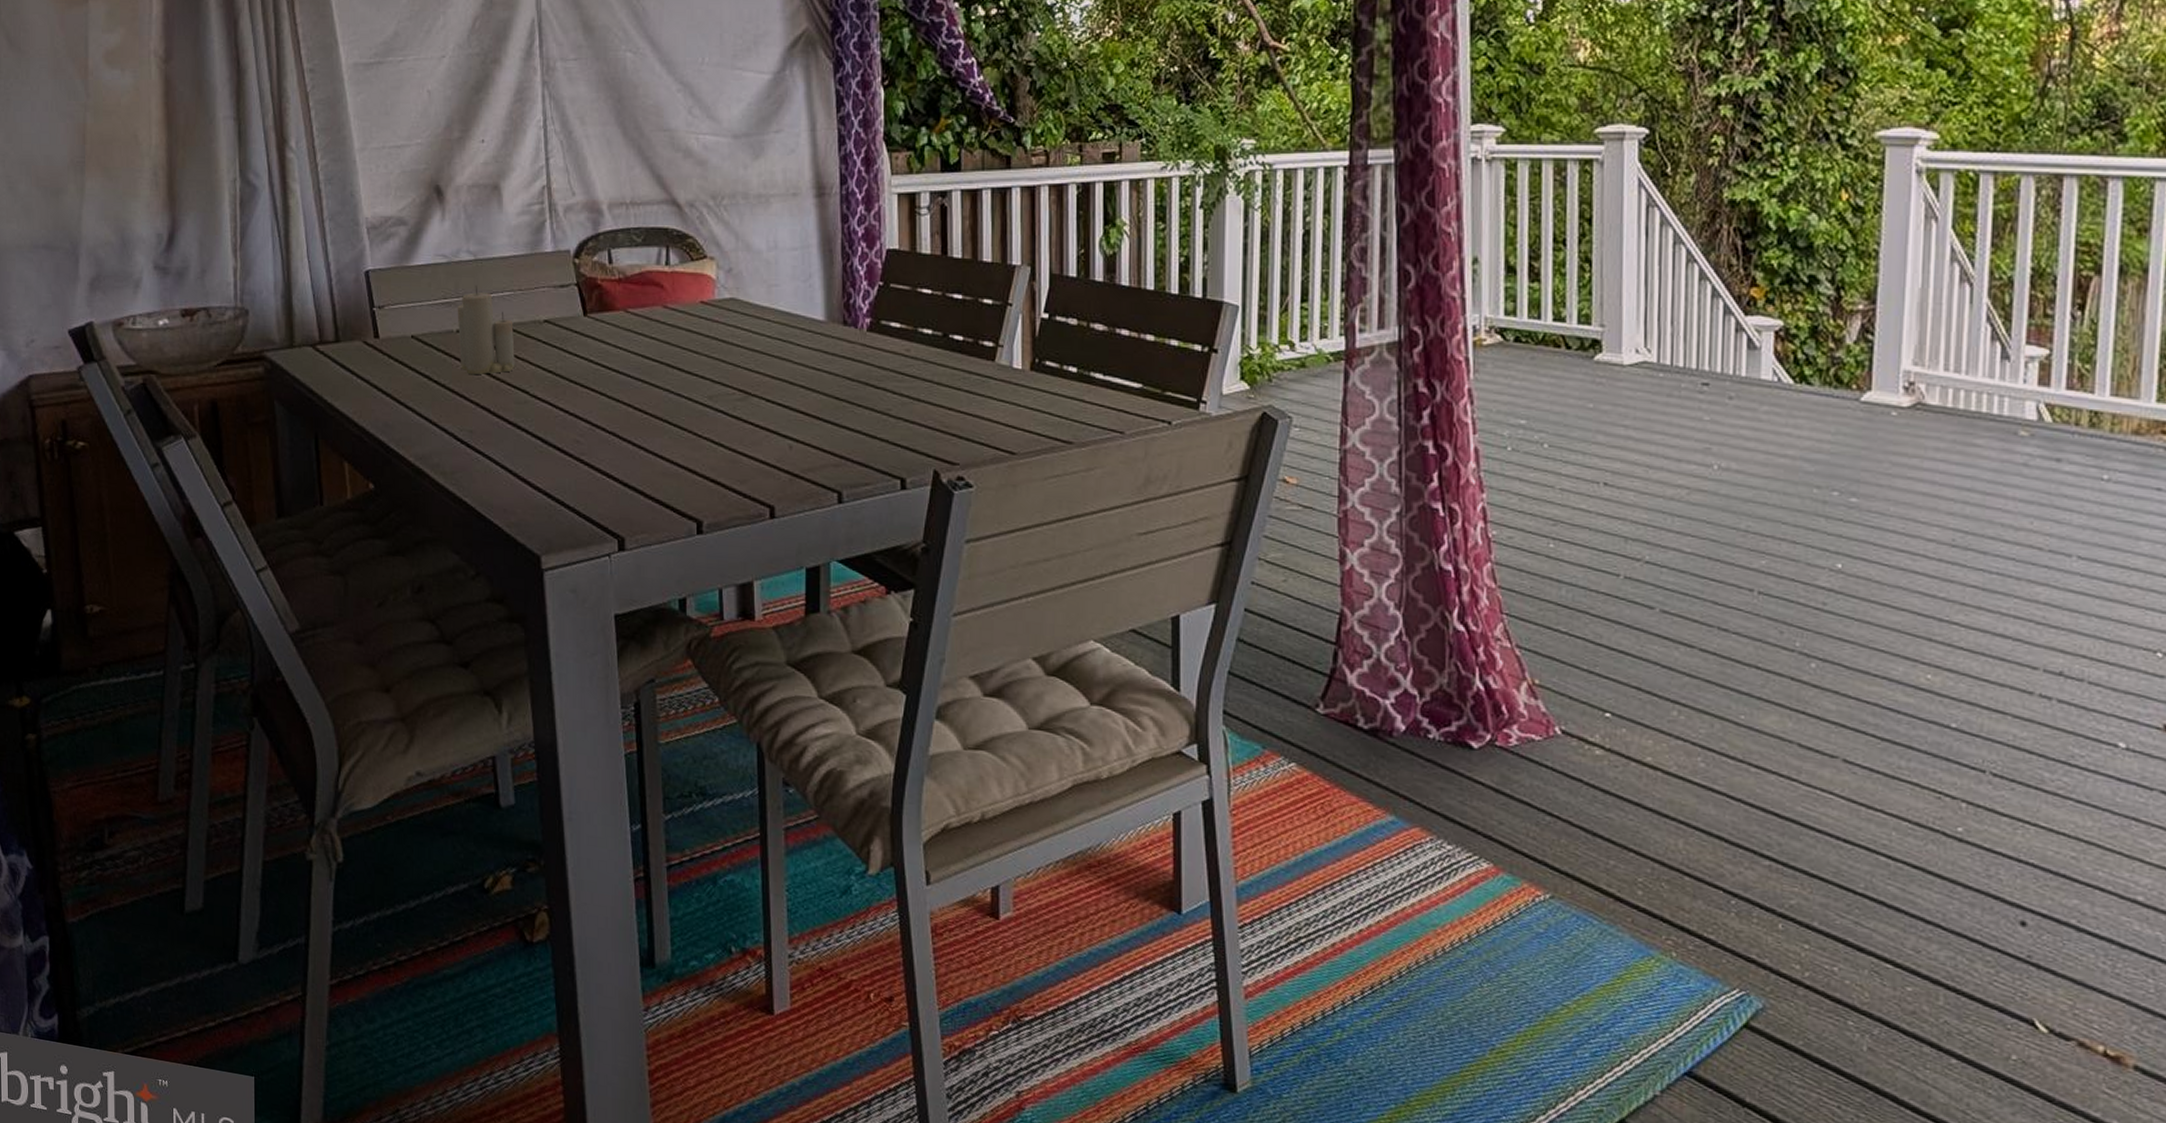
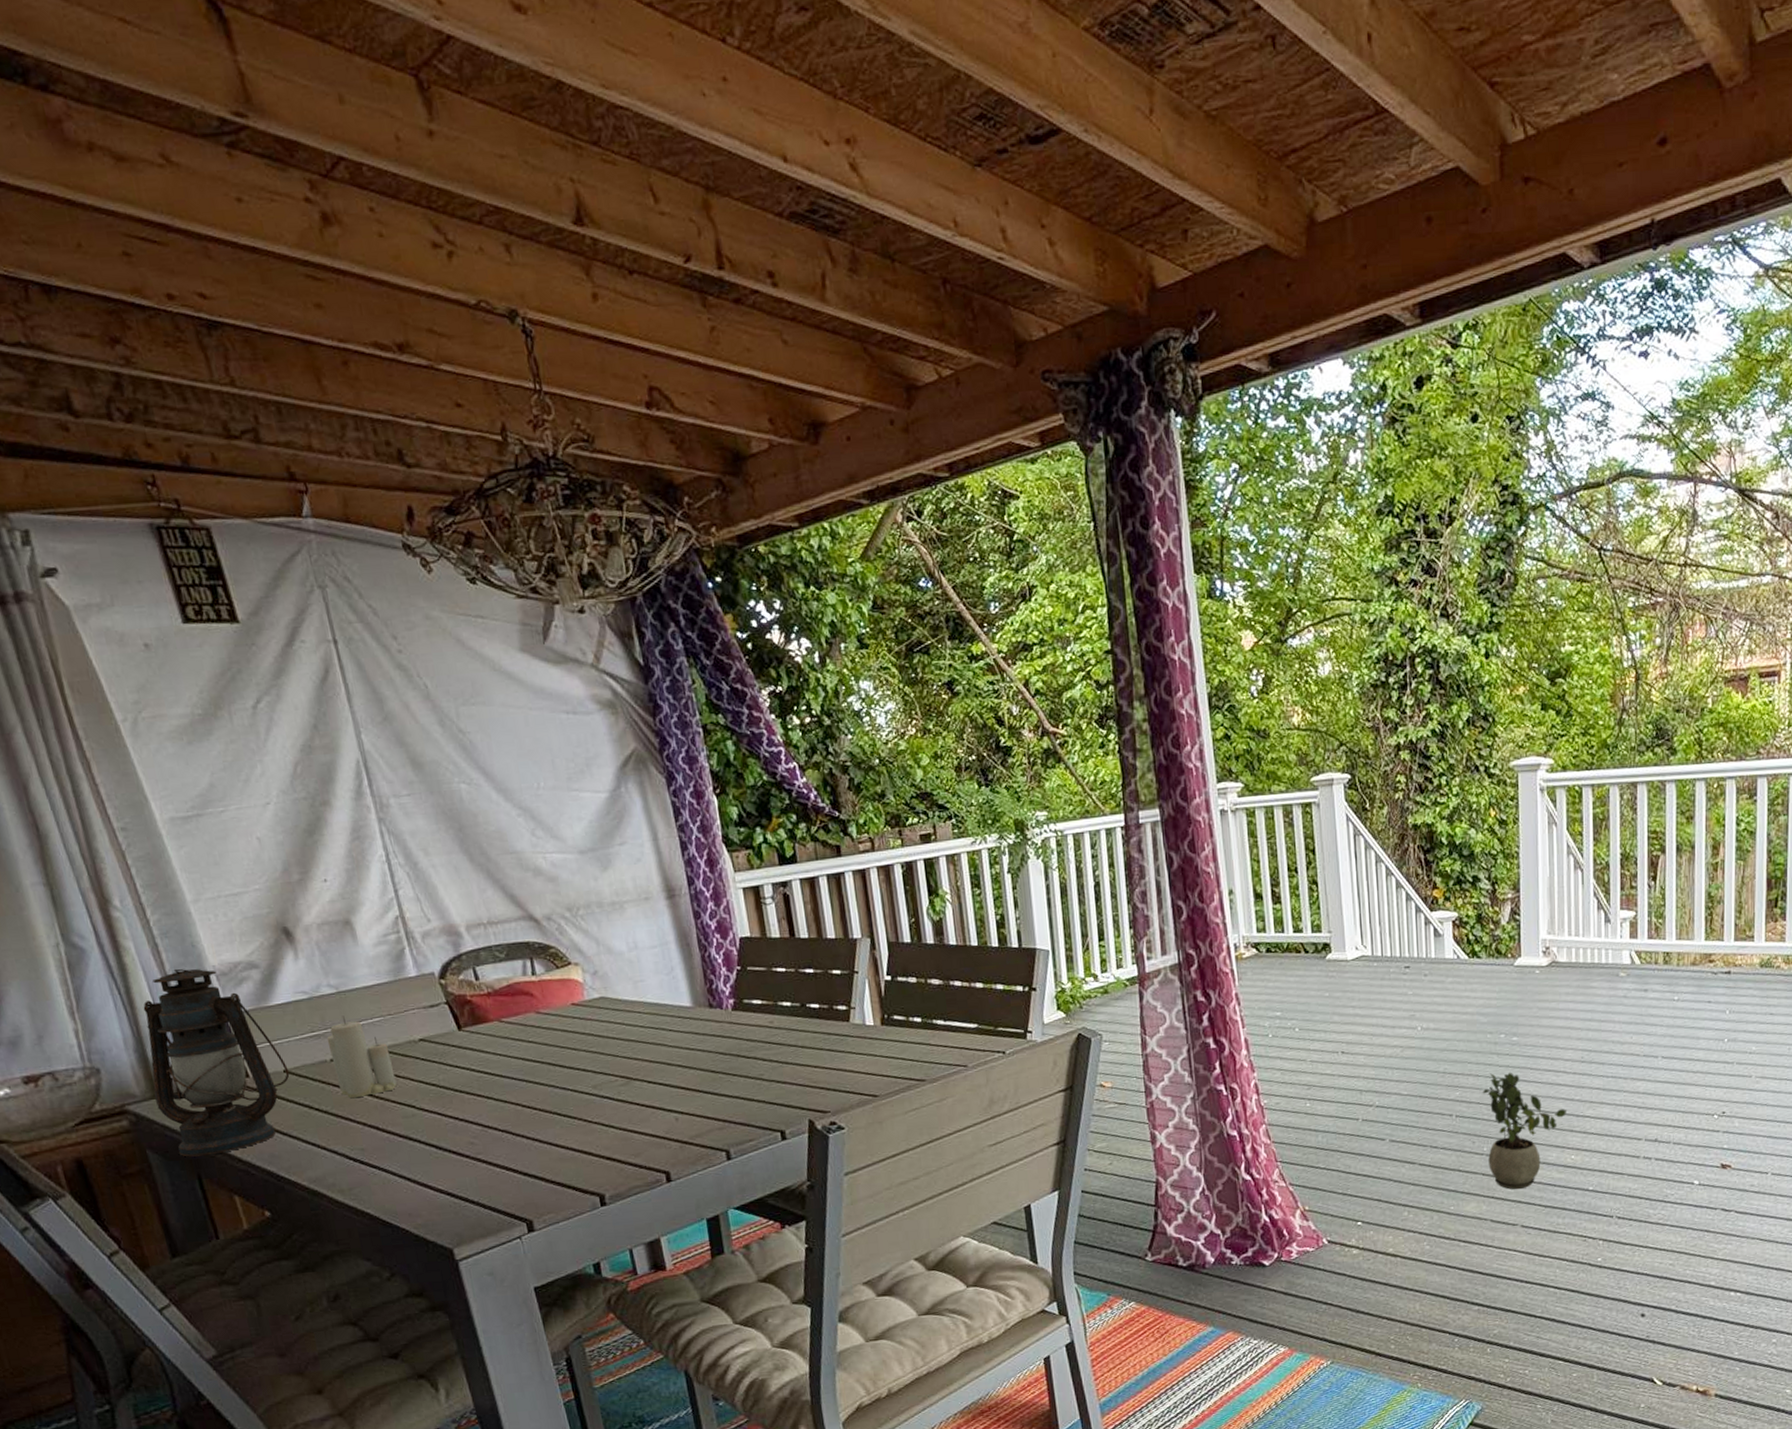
lantern: none [292,218,416,415] -> present [143,969,290,1157]
potted plant: none [1799,542,1925,708] -> present [1482,1072,1567,1189]

